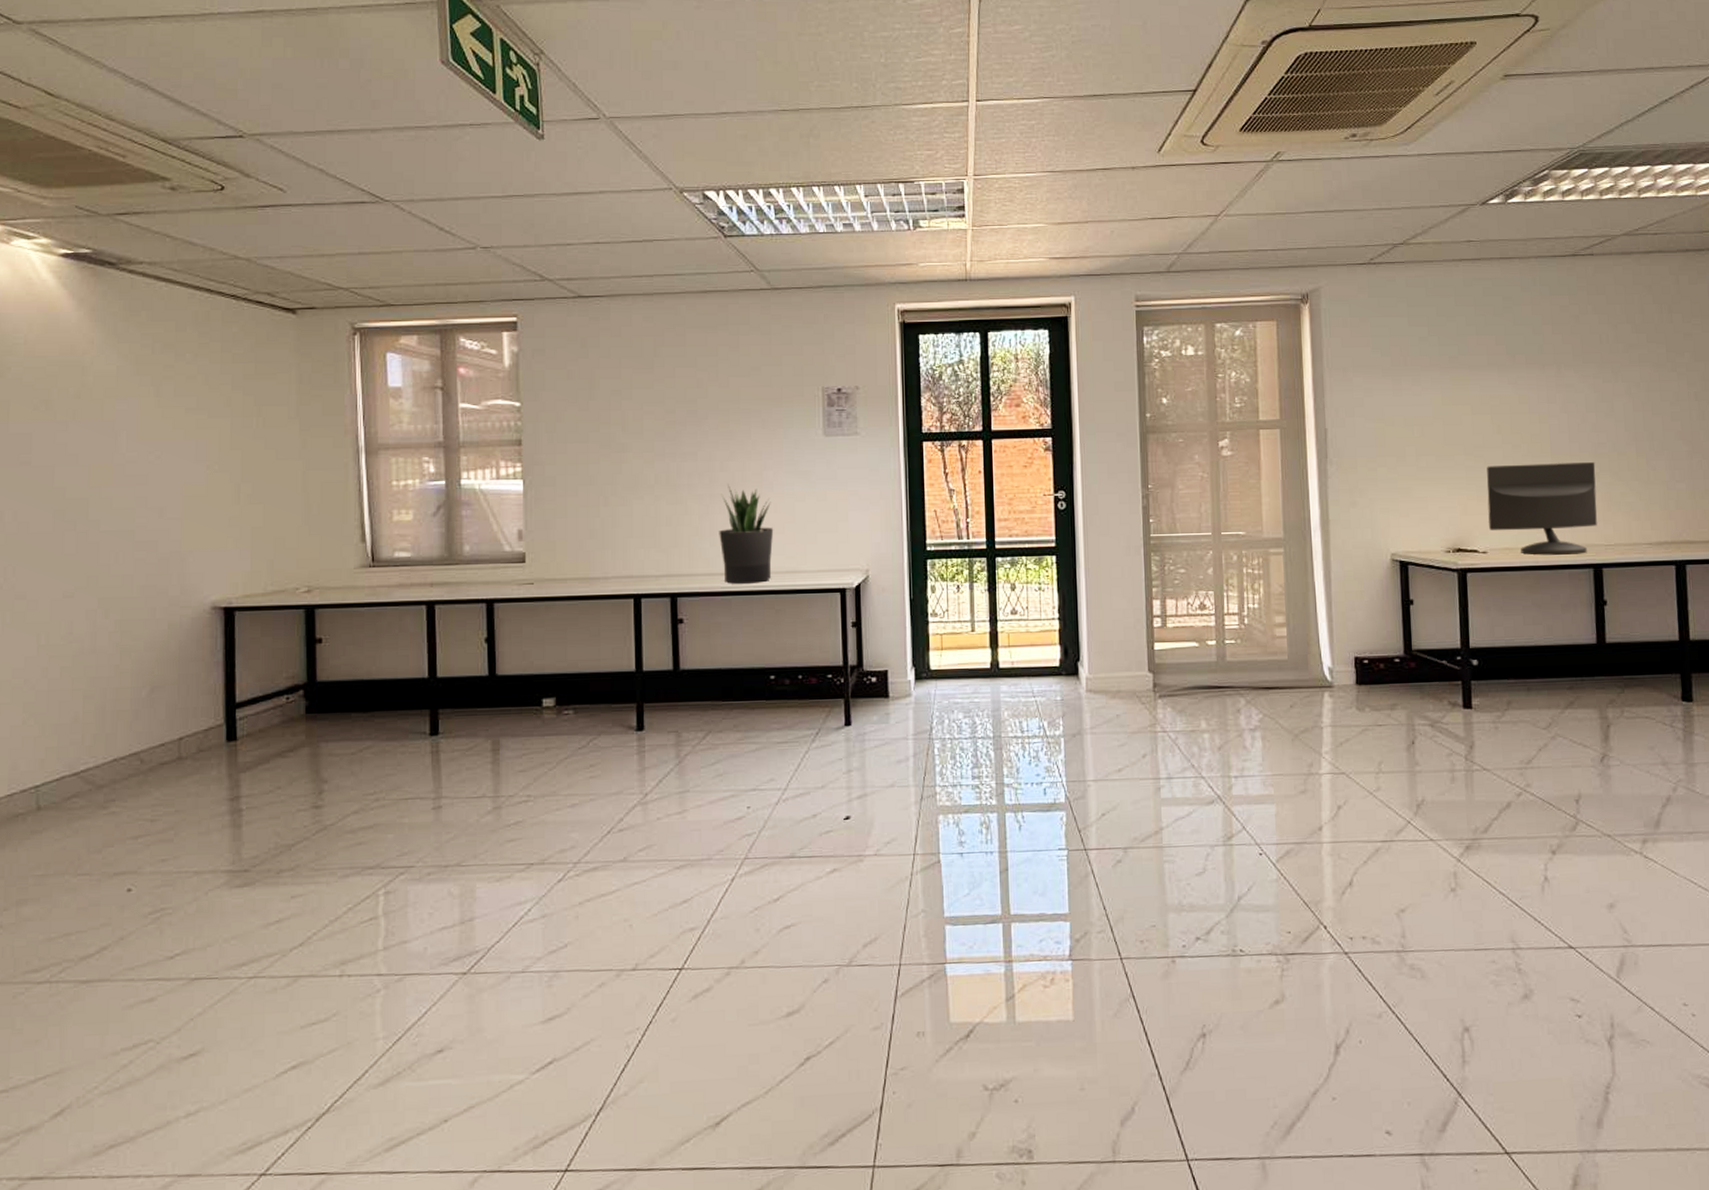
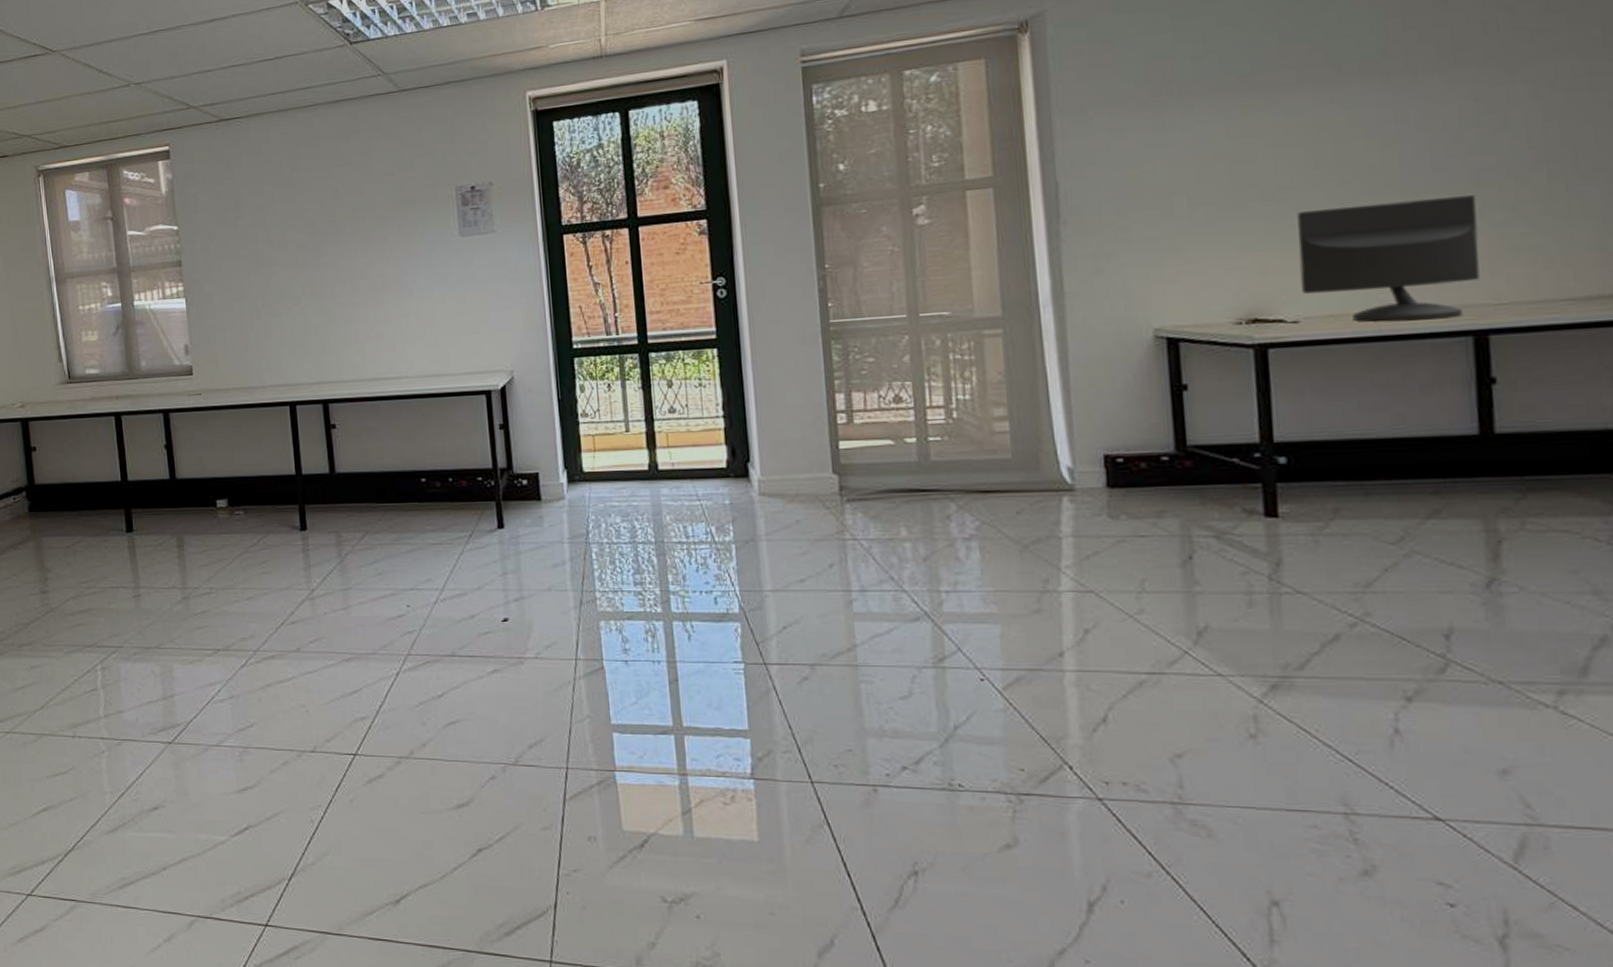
planter: present [719,484,774,585] -> none [363,291,417,390]

